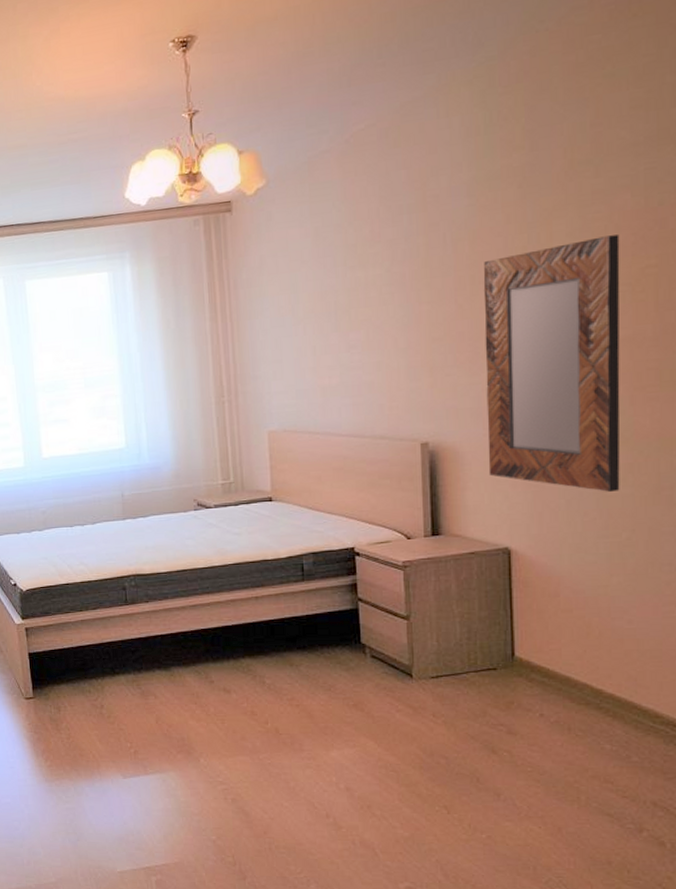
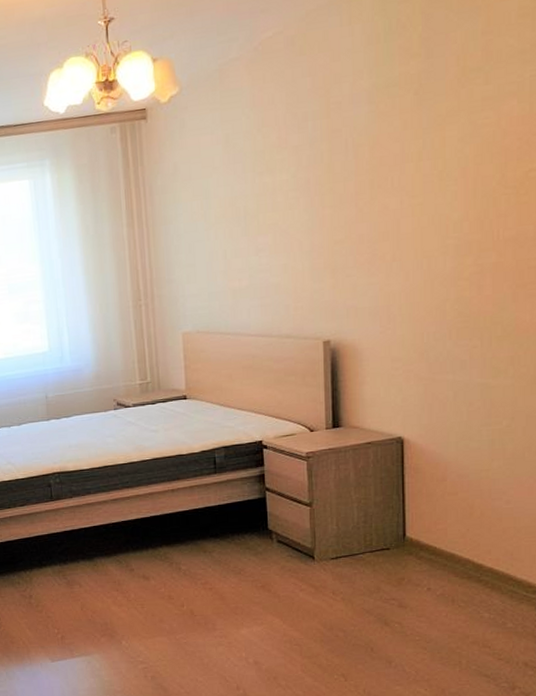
home mirror: present [483,234,620,492] -> none [381,139,506,383]

